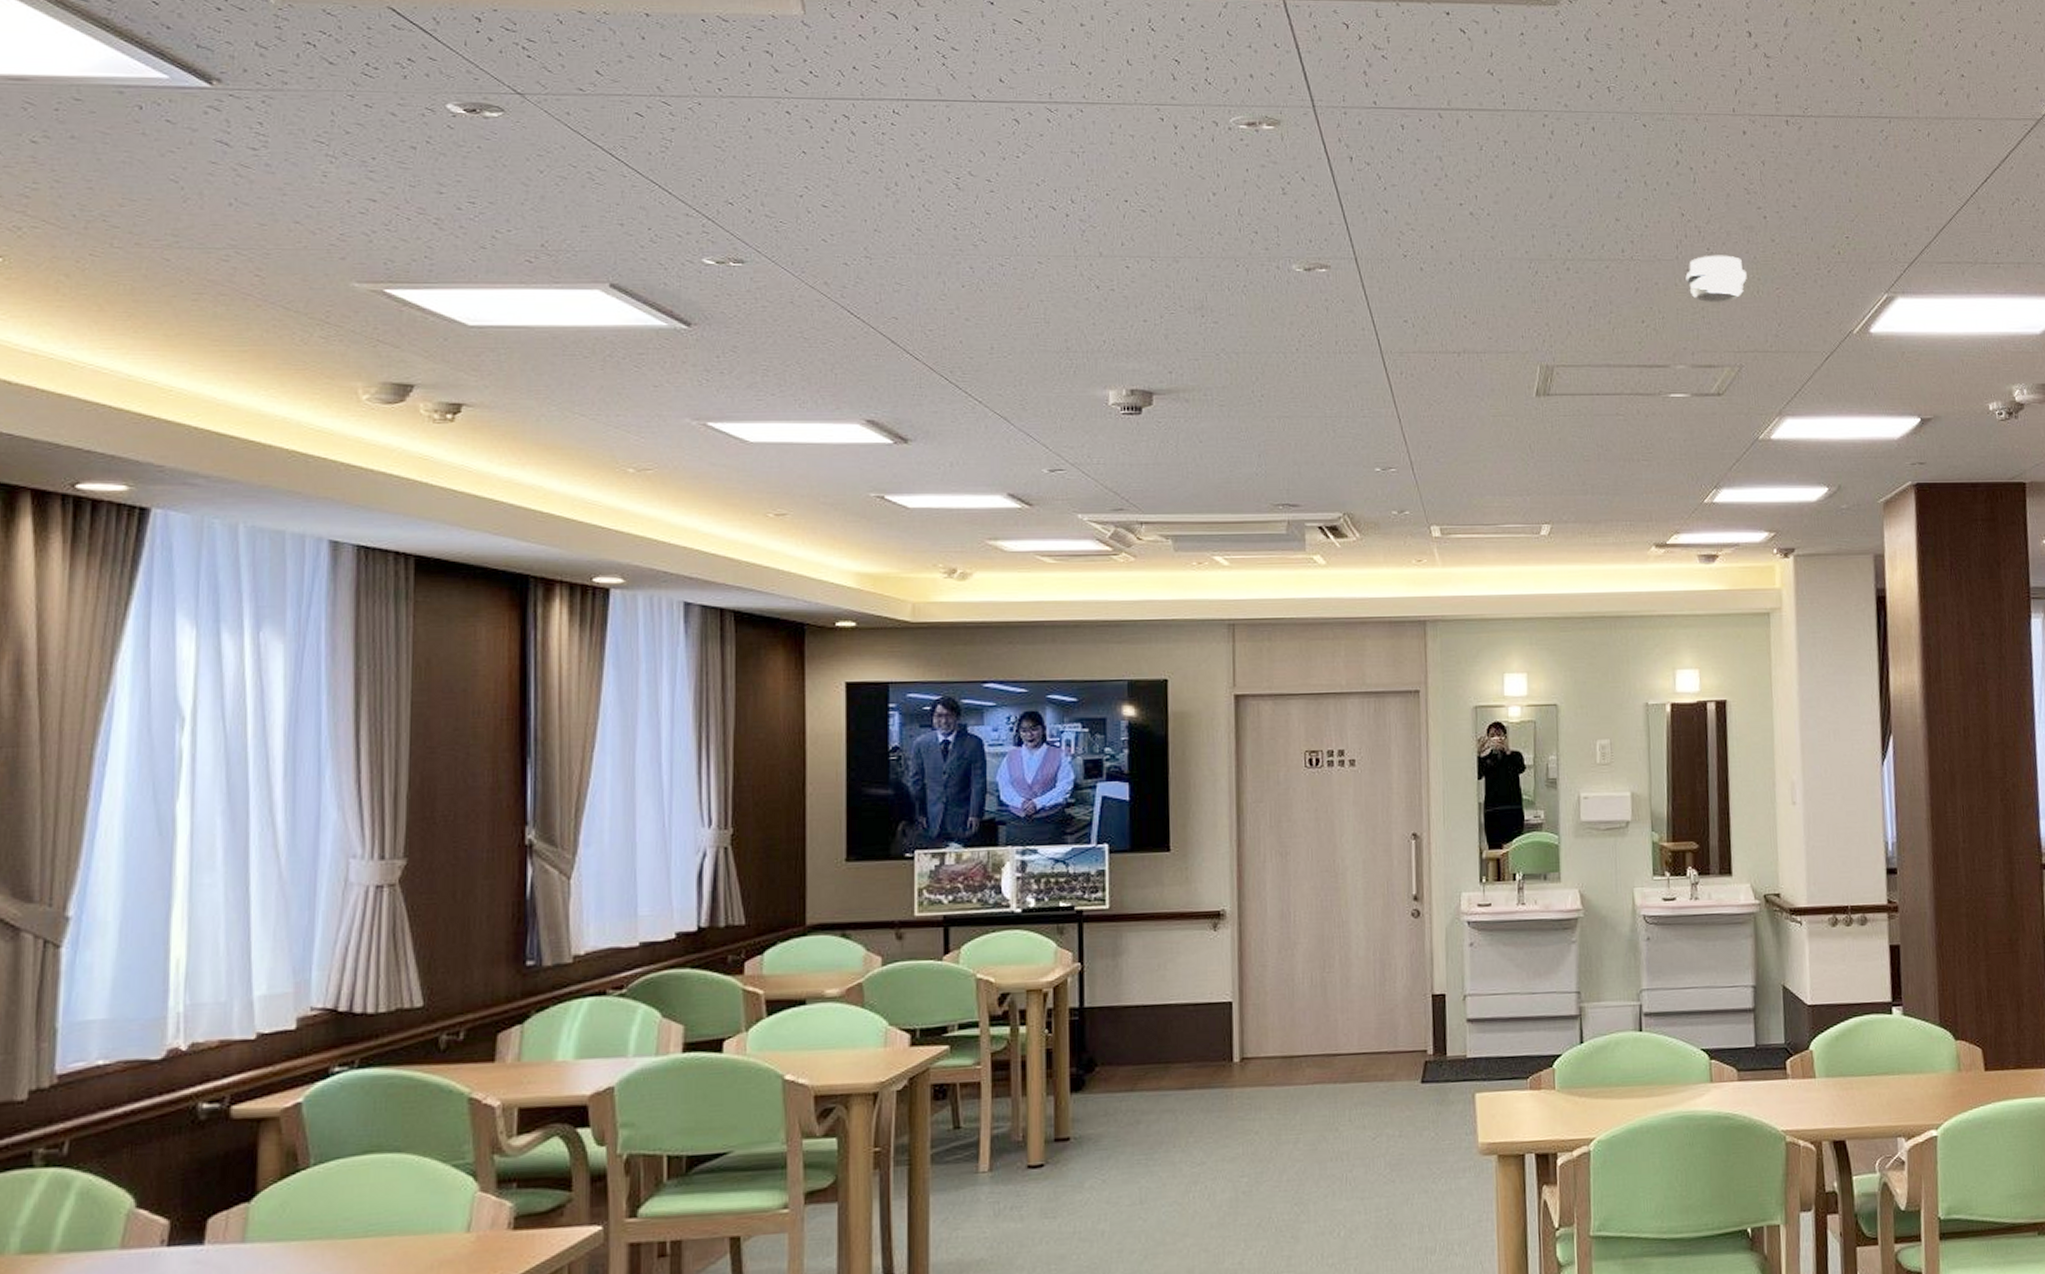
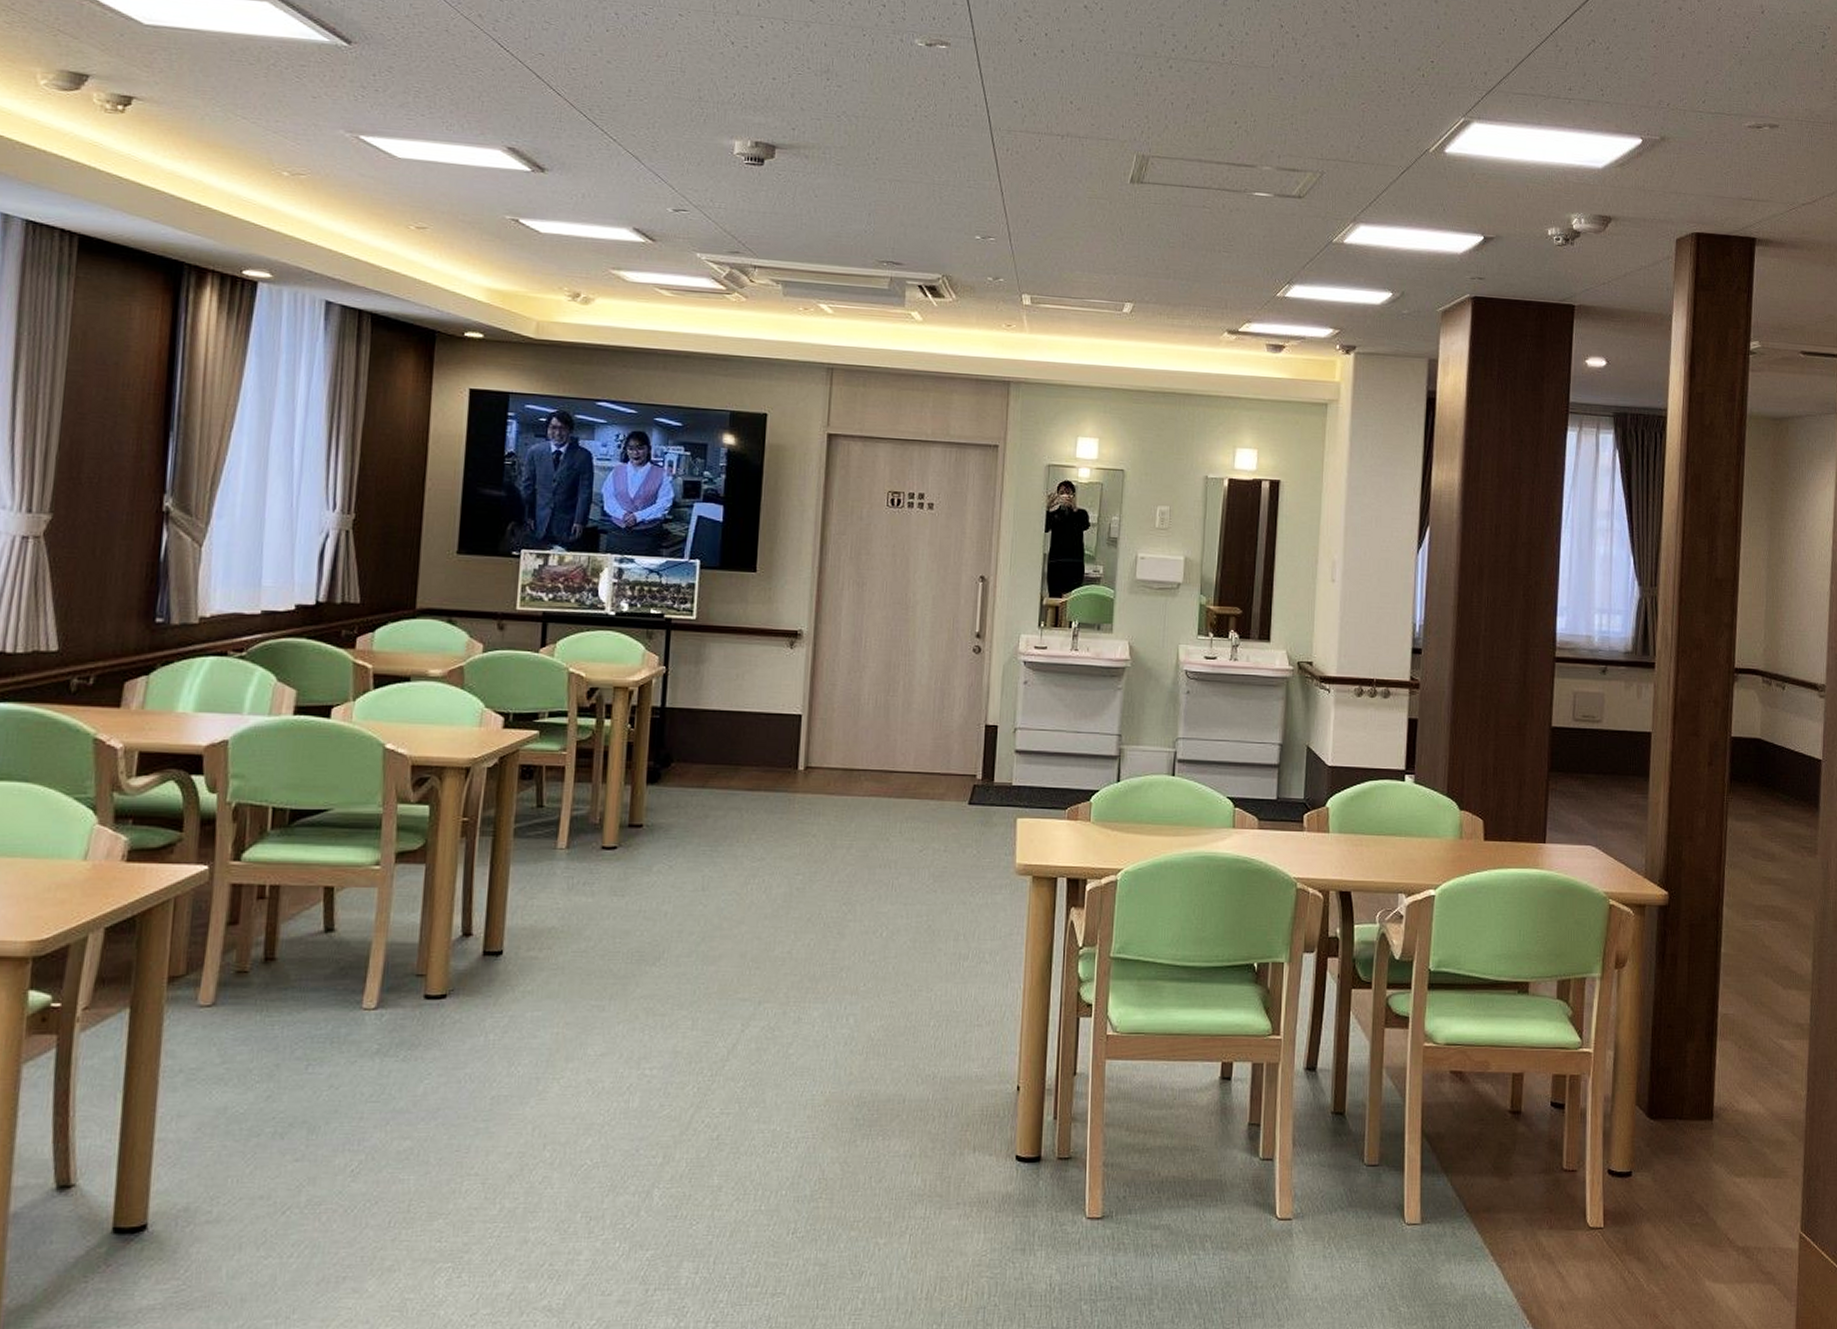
smoke detector: present [1685,255,1747,302] -> none [1279,66,1336,112]

